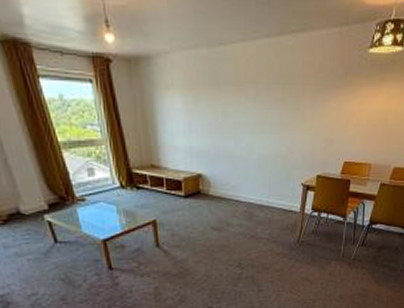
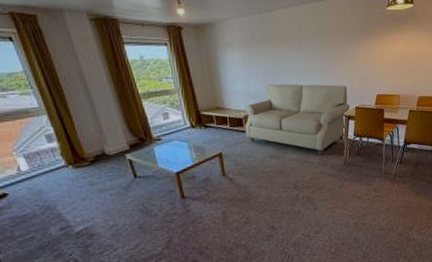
sofa: none [184,140,311,231] -> present [245,83,350,156]

